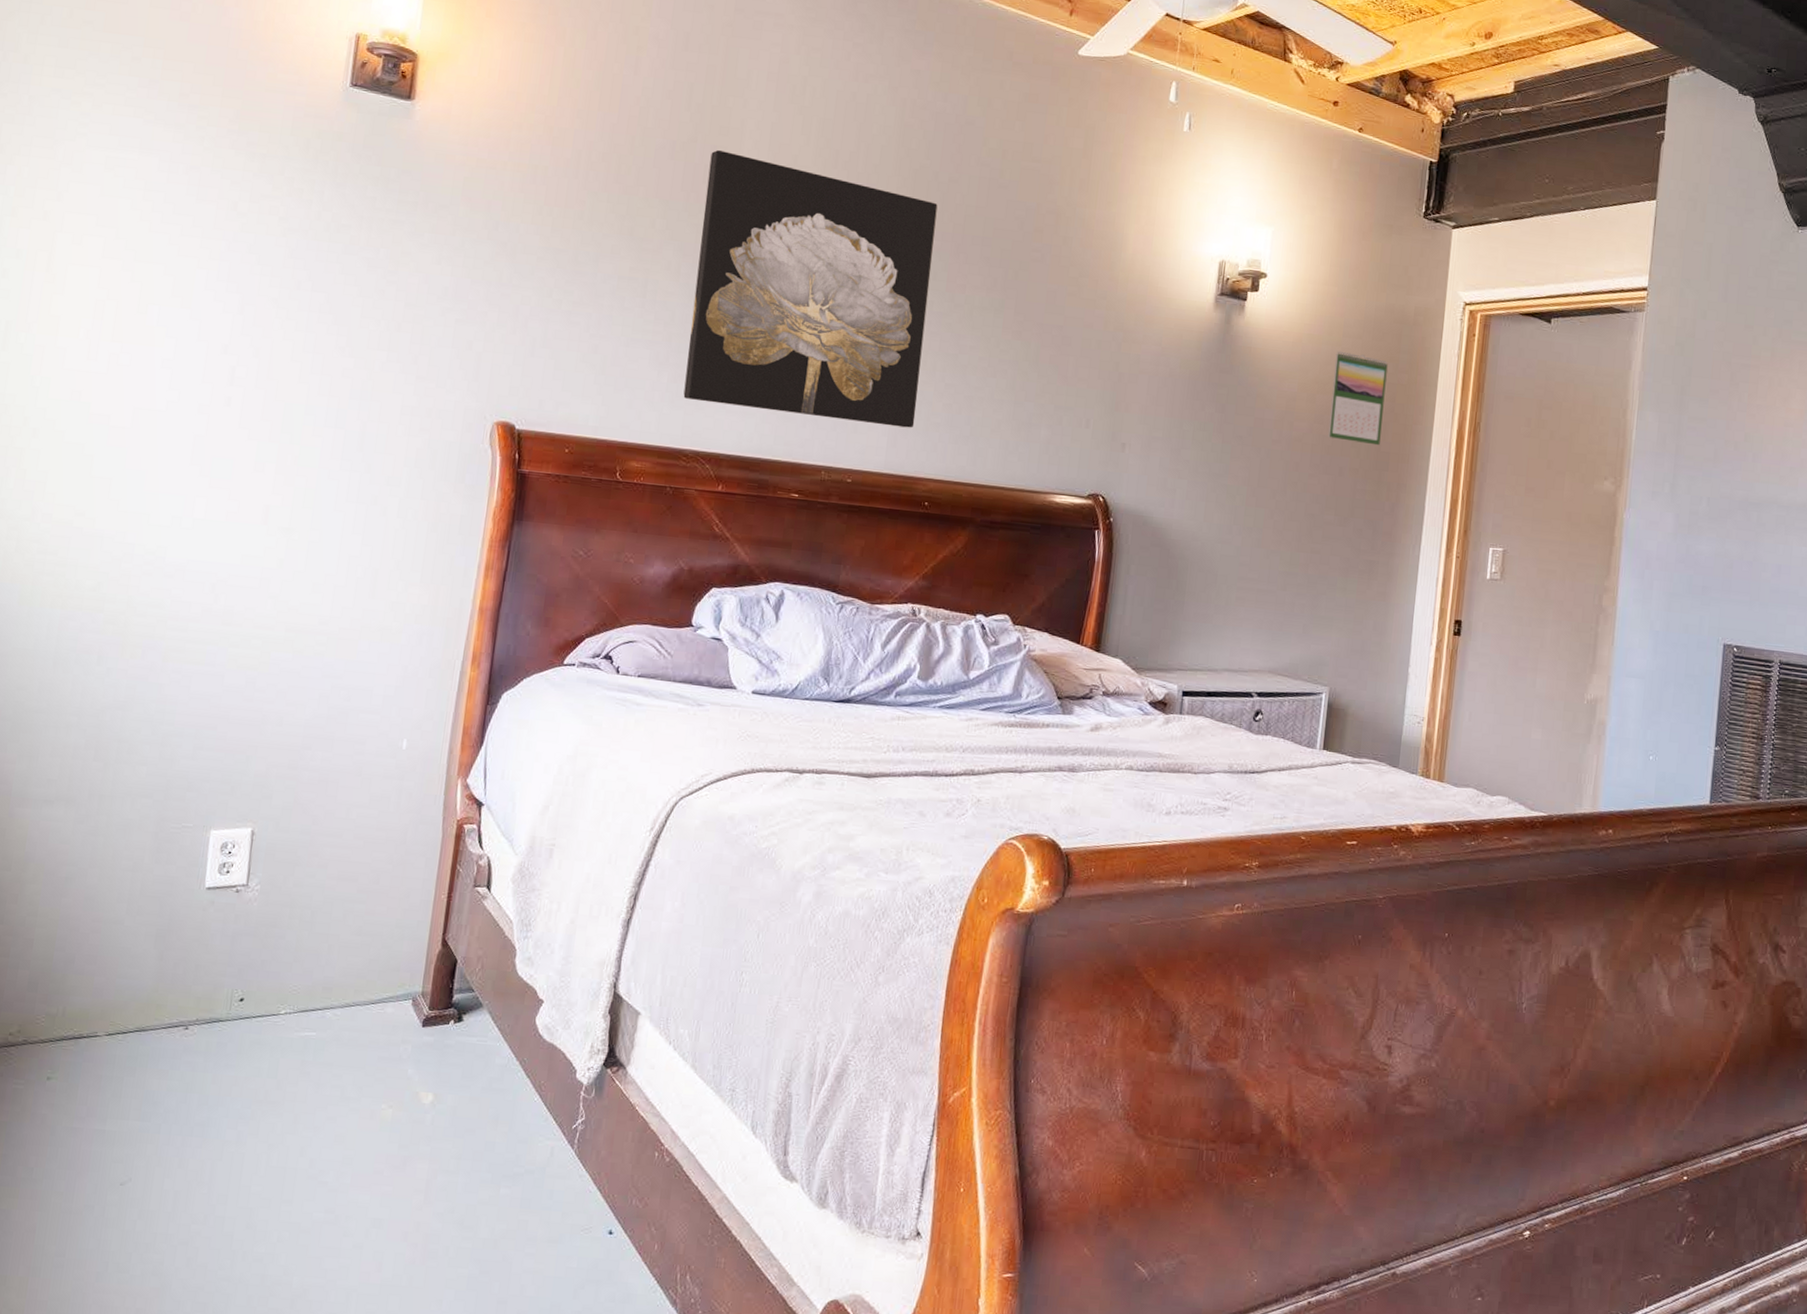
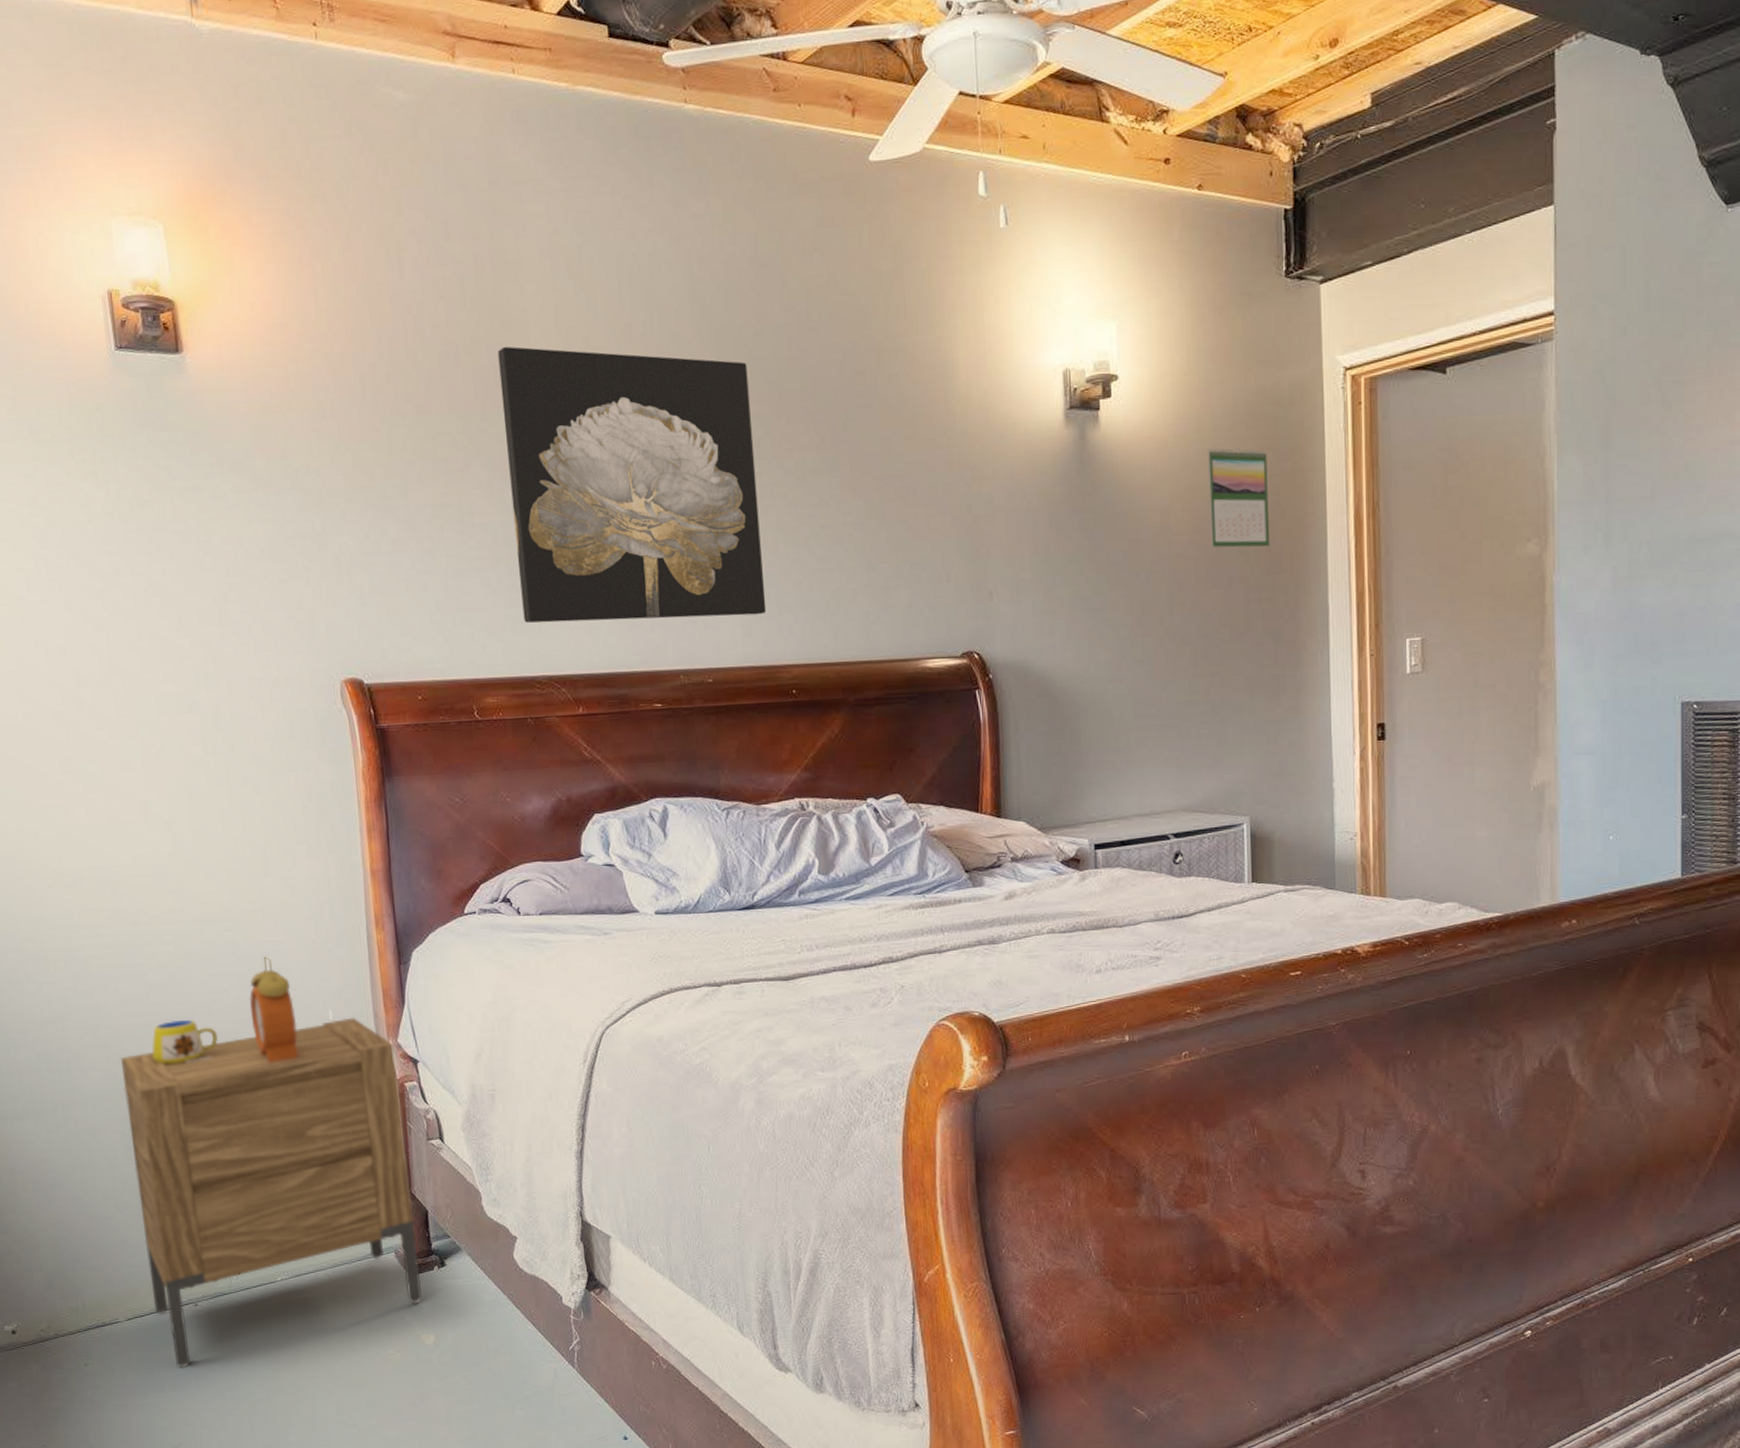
nightstand: none [140,749,462,1096] -> present [121,1017,422,1368]
mug: none [208,725,283,772] -> present [152,1020,219,1064]
alarm clock: none [320,675,371,785] -> present [249,956,298,1063]

